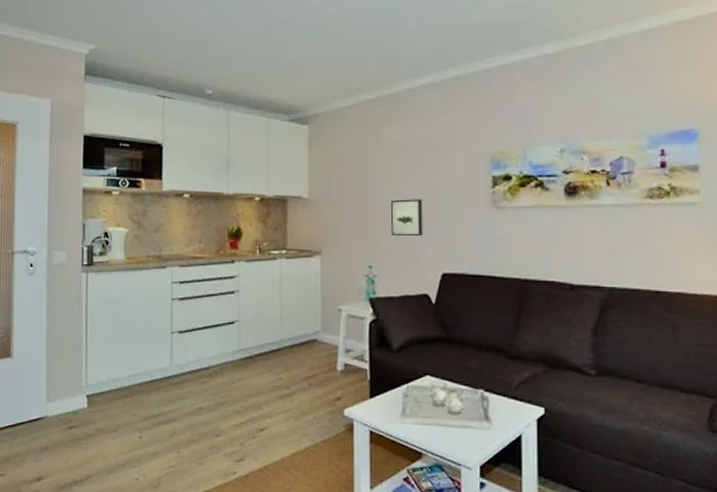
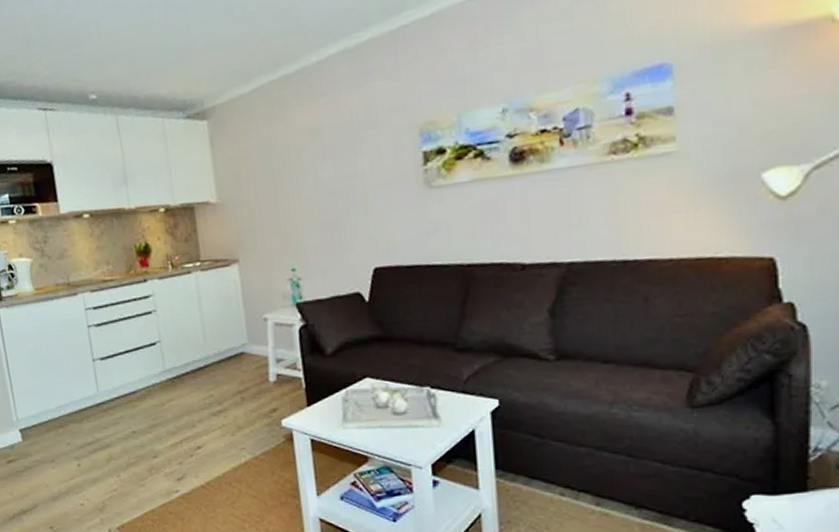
wall art: present [391,199,423,236] -> none [309,188,349,233]

